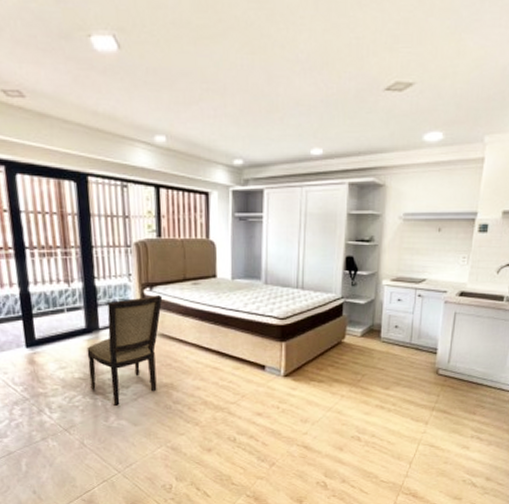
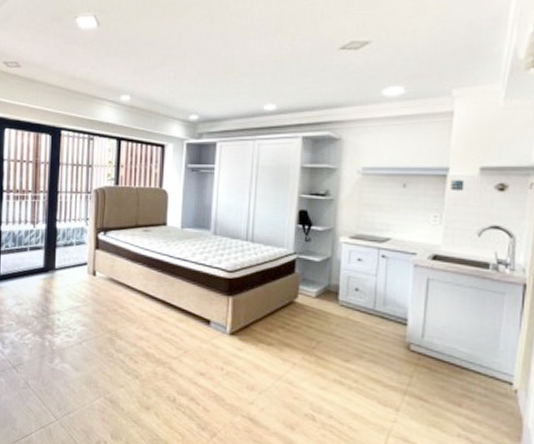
dining chair: present [86,295,163,406] -> none [41,240,115,348]

